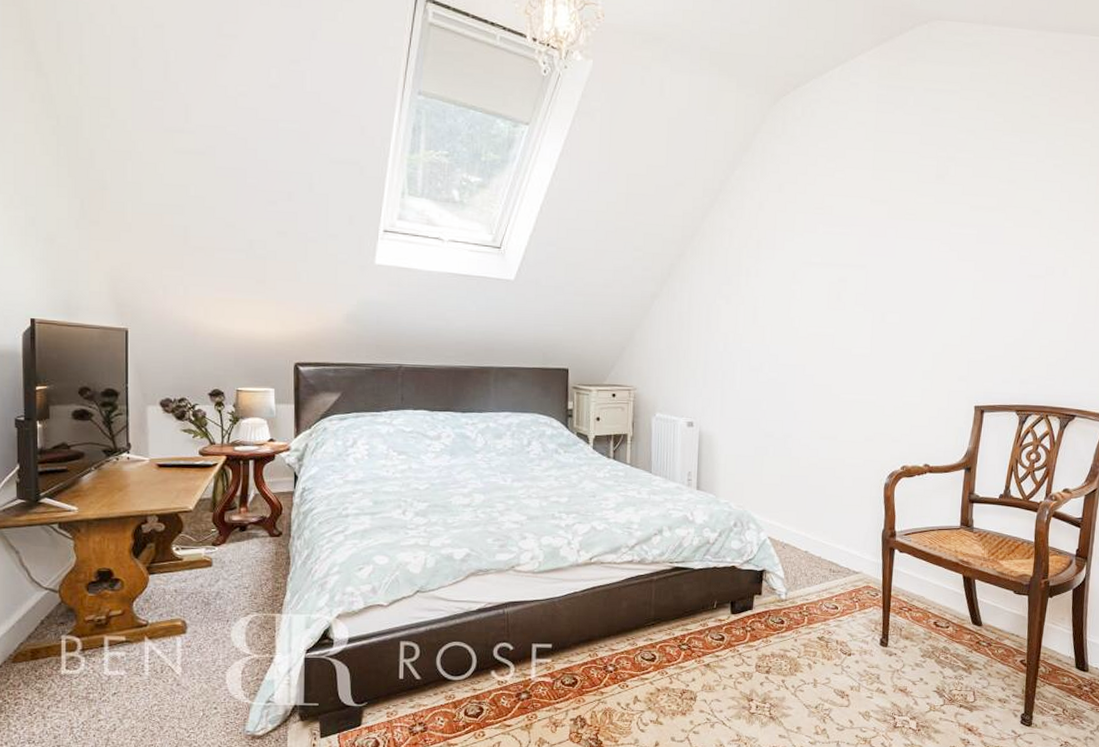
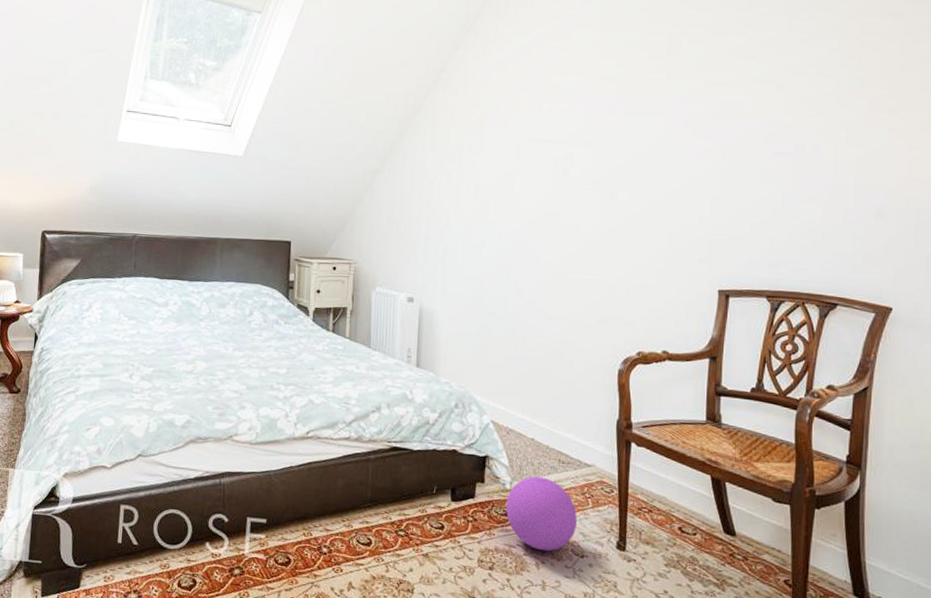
ball: none [781,586,846,653] -> present [506,476,577,552]

